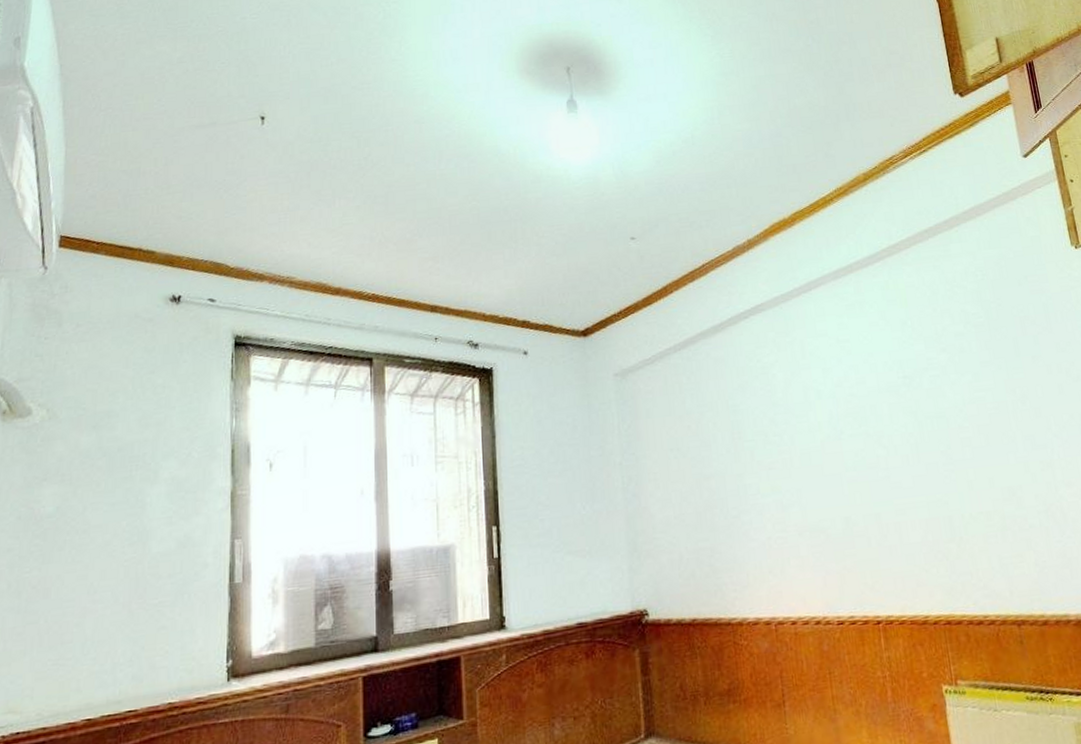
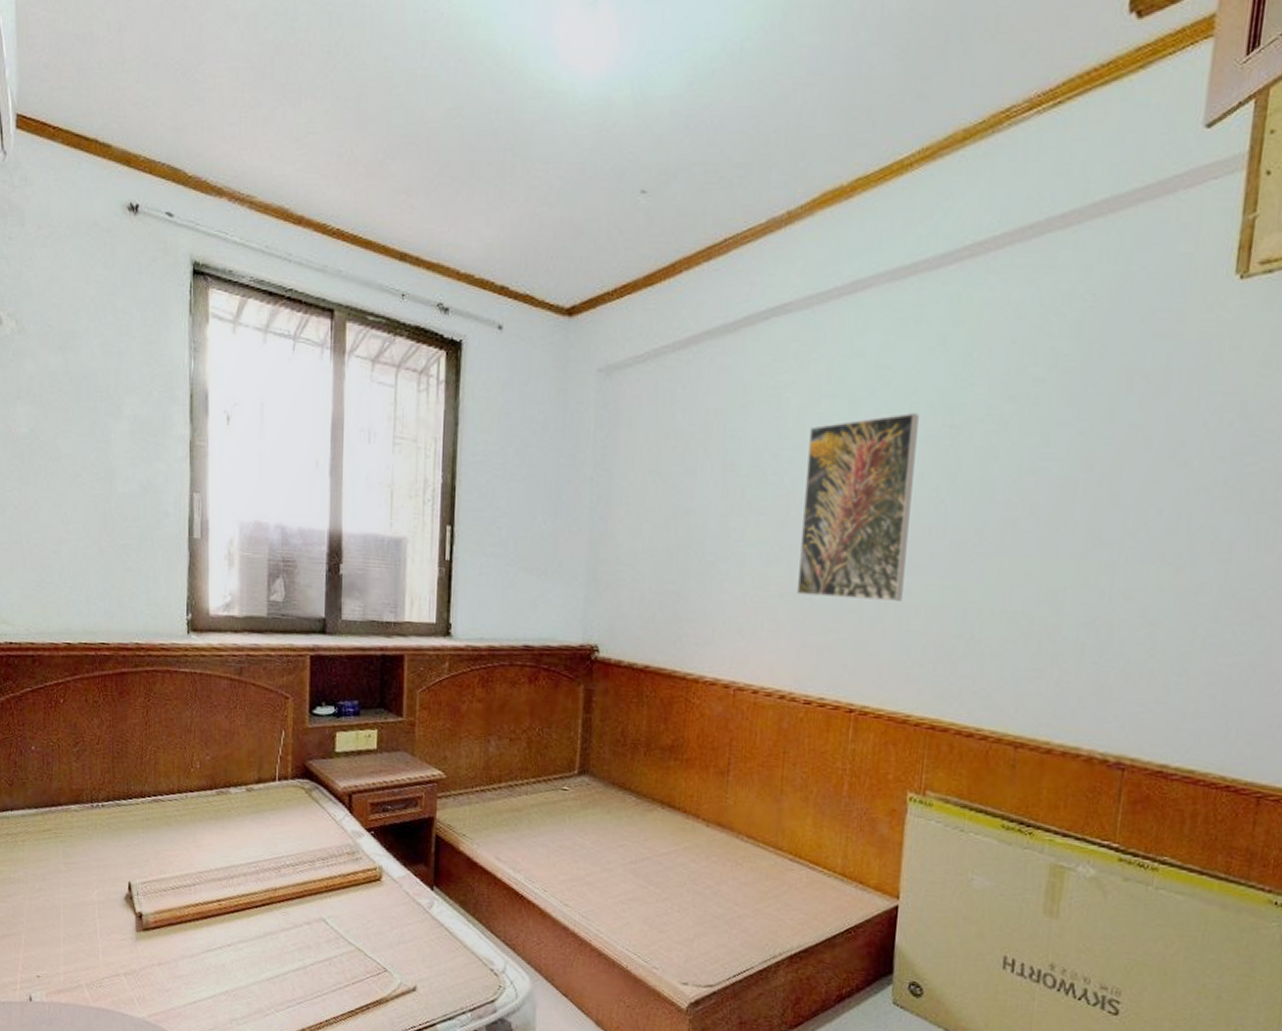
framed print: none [797,371,899,530] -> present [796,413,919,601]

